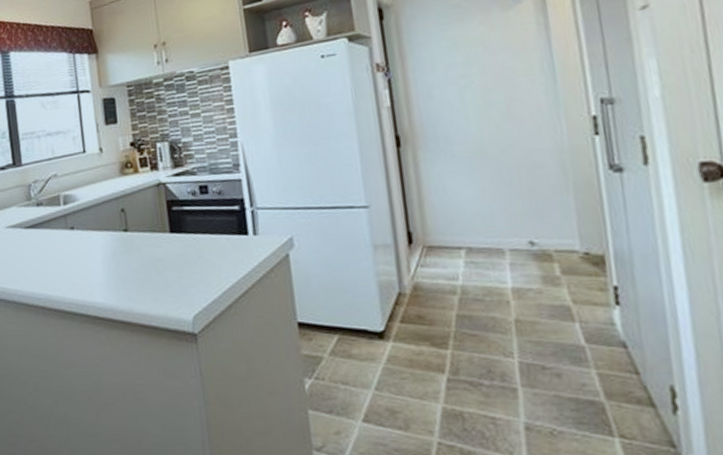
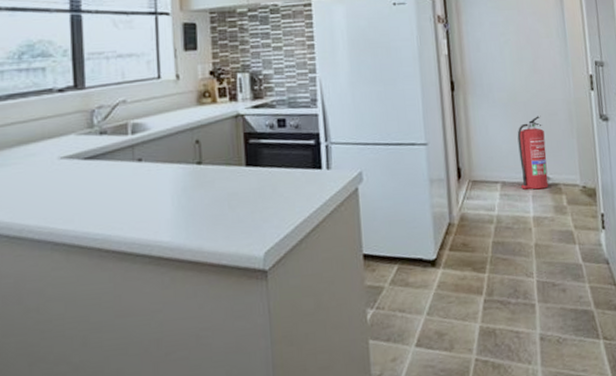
fire extinguisher: none [486,169,534,257] -> present [517,115,549,190]

